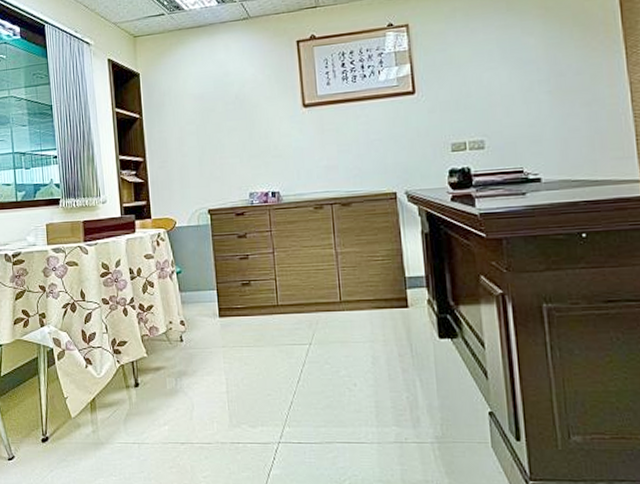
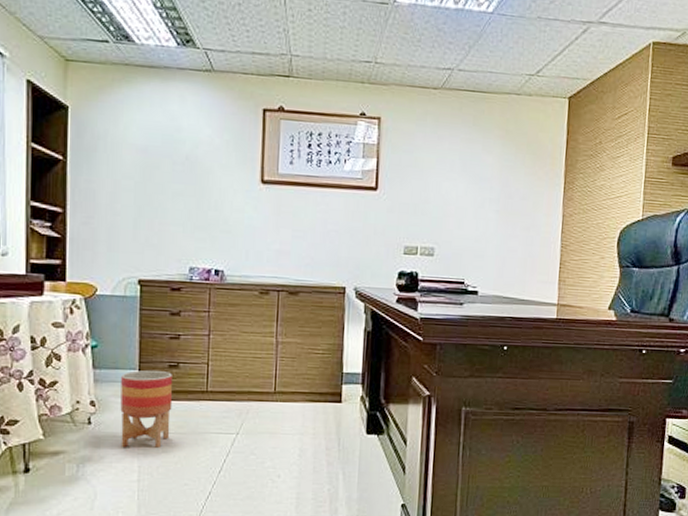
planter: none [203,289,250,362] -> present [120,369,173,448]

